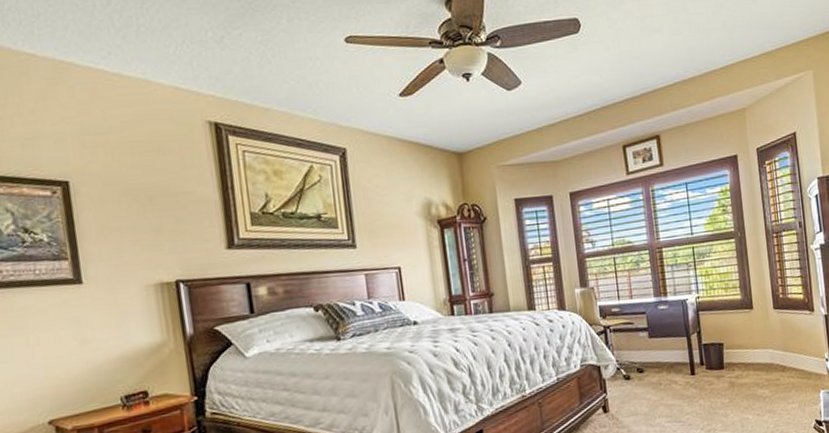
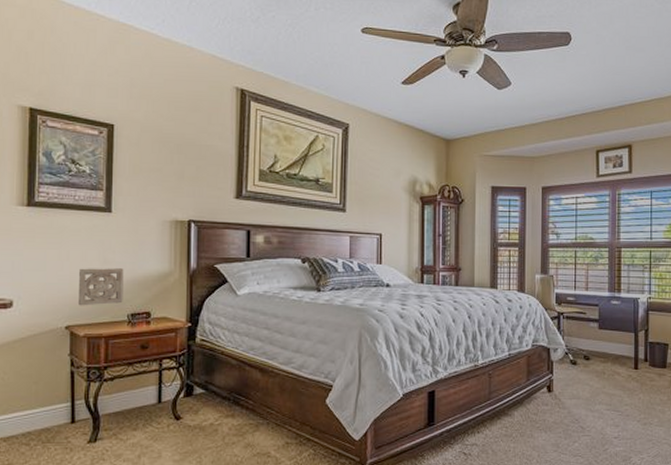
wall ornament: none [54,346,113,396] -> present [77,268,124,306]

